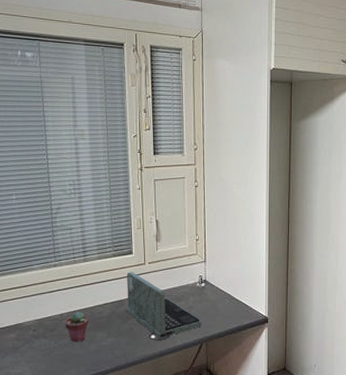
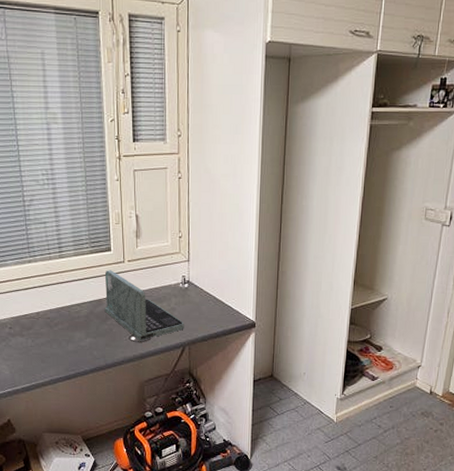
potted succulent: present [65,312,89,343] -> none [42,310,66,342]

